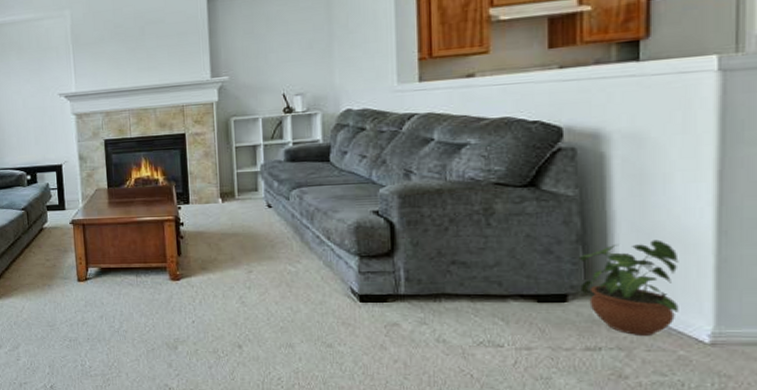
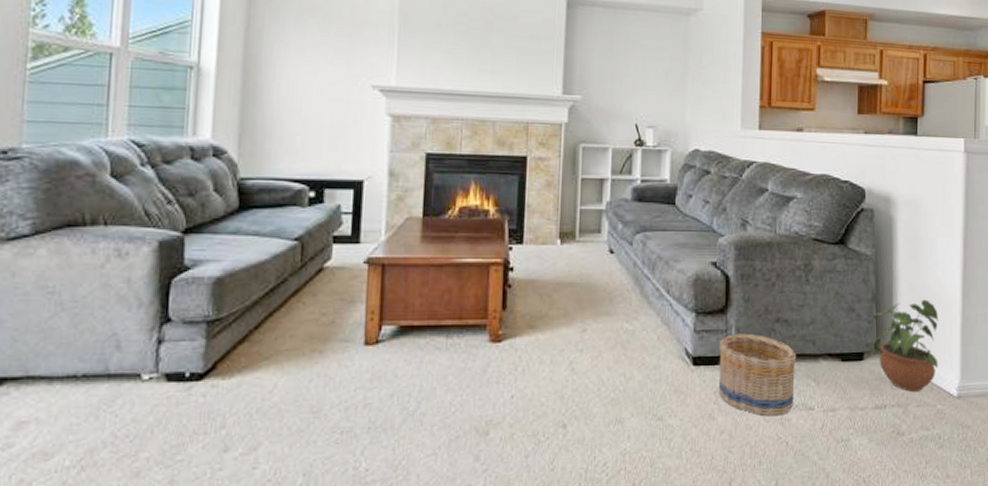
basket: none [387,275,479,351] -> present [718,333,797,416]

